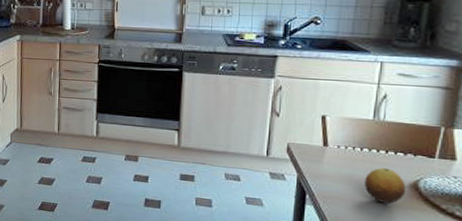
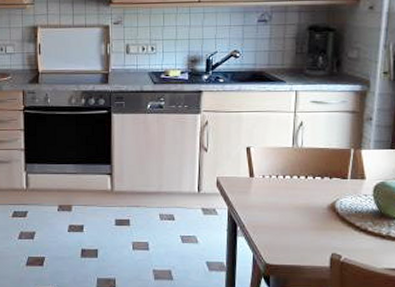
fruit: present [364,167,406,204] -> none [289,192,325,227]

